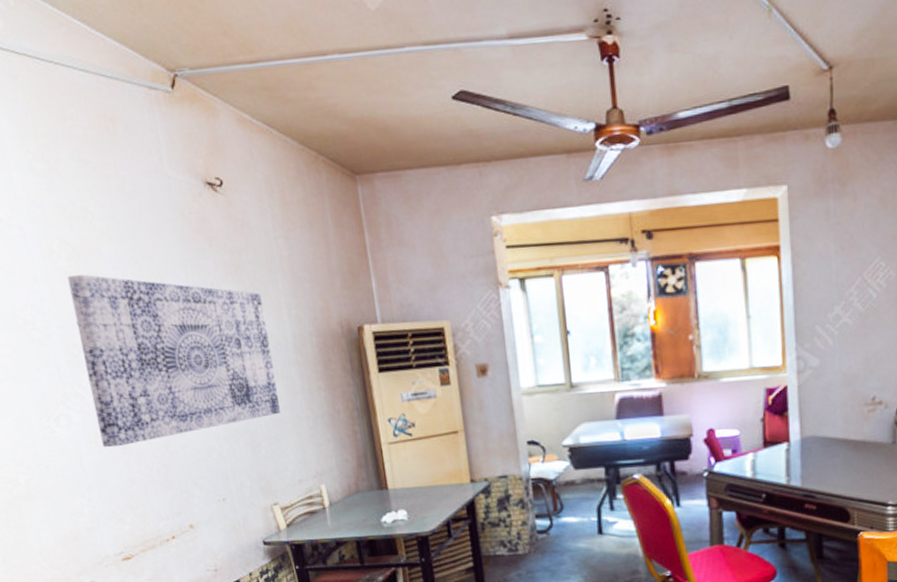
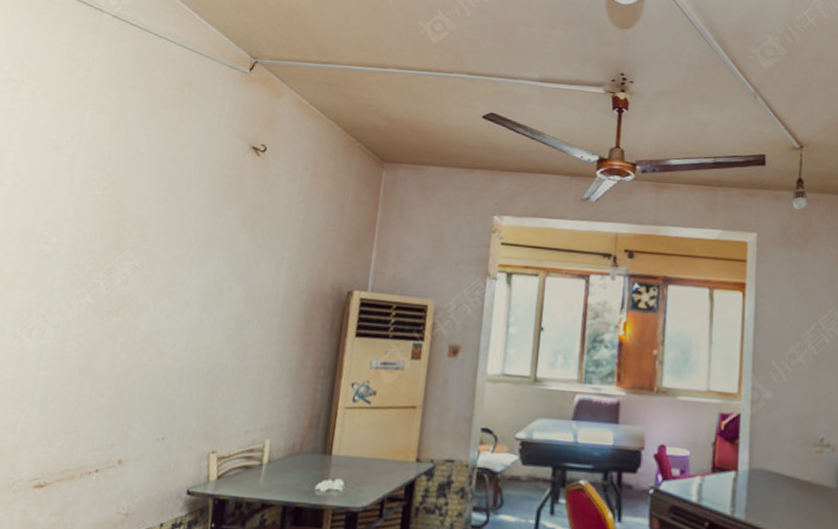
wall art: present [67,274,281,448] -> none [64,203,268,368]

